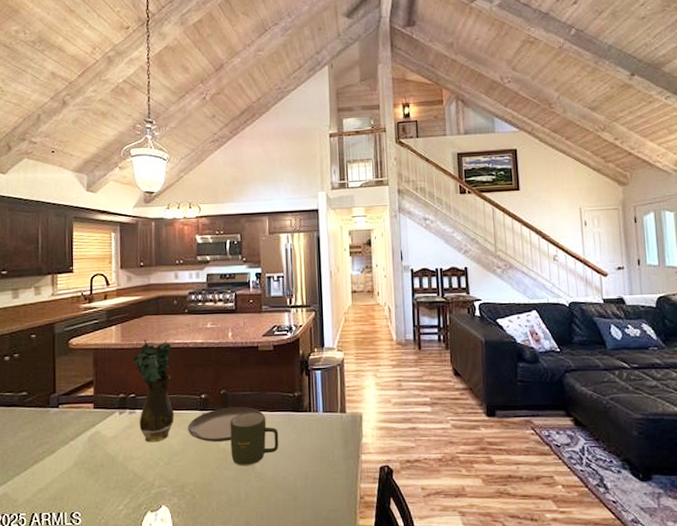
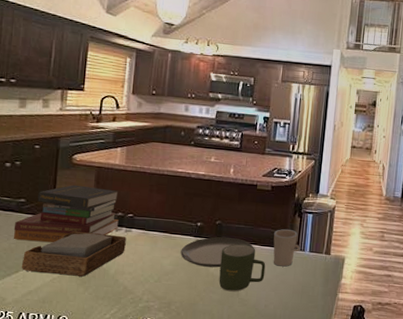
books: none [18,370,122,436] -> present [13,184,120,243]
napkin holder: none [29,418,131,468] -> present [21,231,126,277]
vase: present [132,339,175,443] -> none [134,164,174,261]
cup: none [283,390,312,432] -> present [273,229,300,267]

